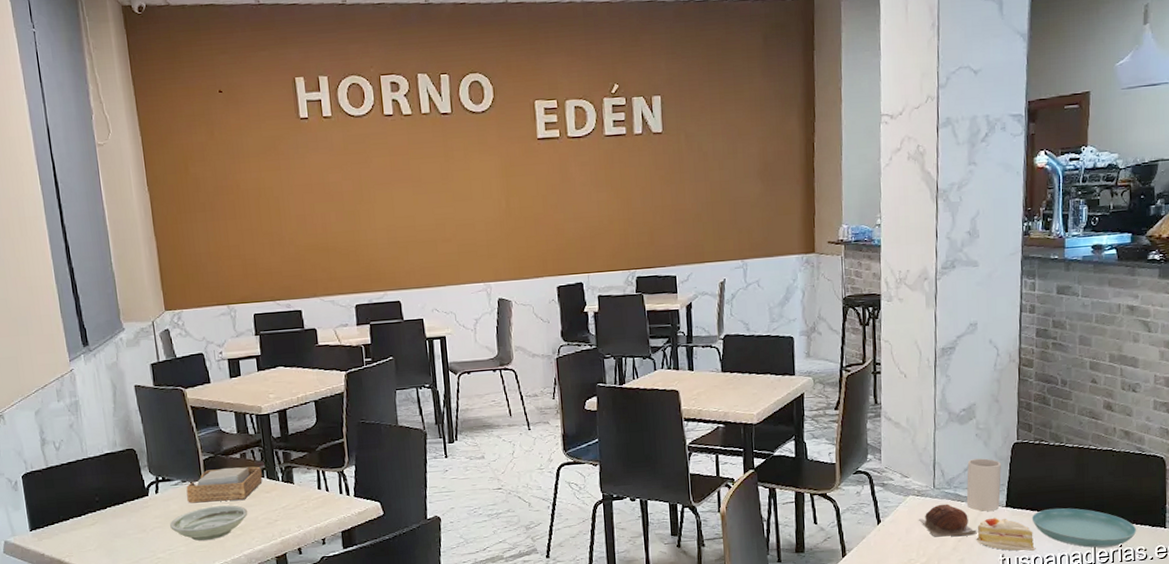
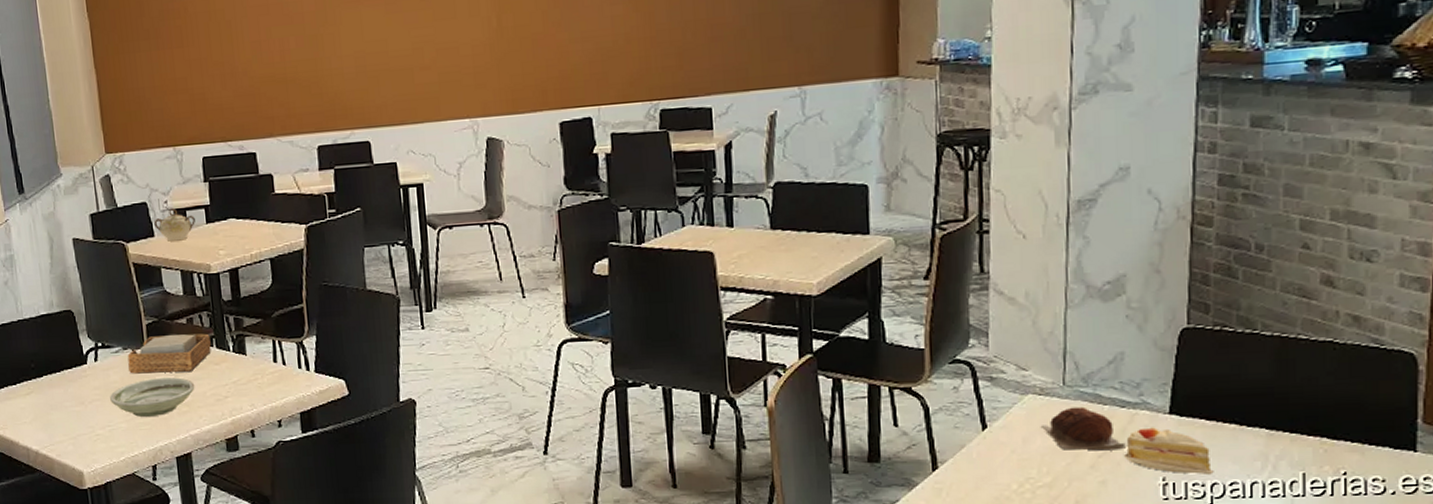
sugar bowl: none [210,358,248,387] -> present [154,207,195,242]
cup: present [966,458,1001,511] -> none [1110,348,1163,419]
saucer: present [1031,508,1137,548] -> none [1208,418,1370,475]

